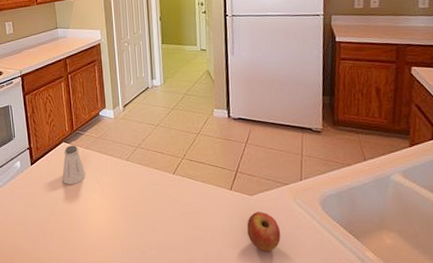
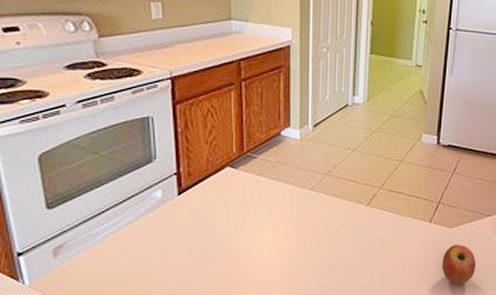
saltshaker: present [61,145,85,185] -> none [221,170,255,219]

